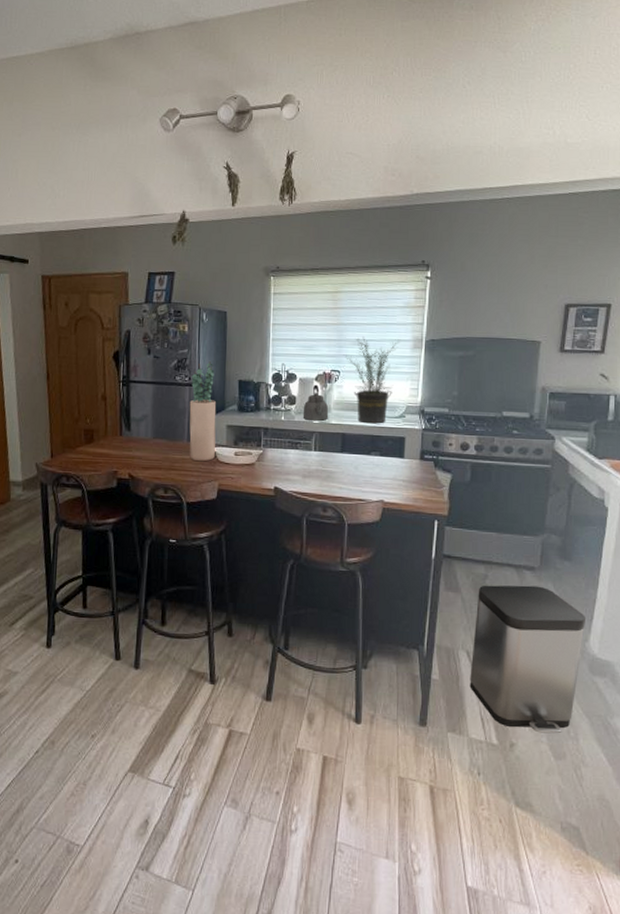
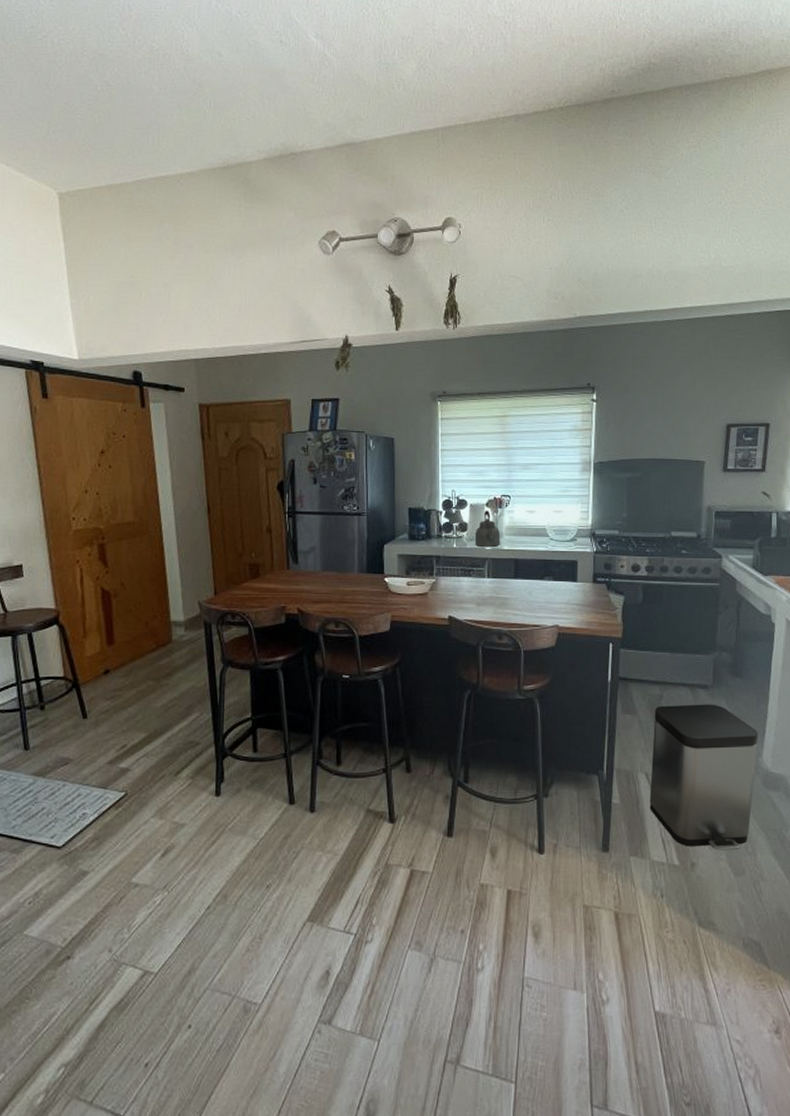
vase: present [189,361,217,462] -> none [358,490,388,593]
potted plant: present [343,336,400,424] -> none [513,460,569,548]

